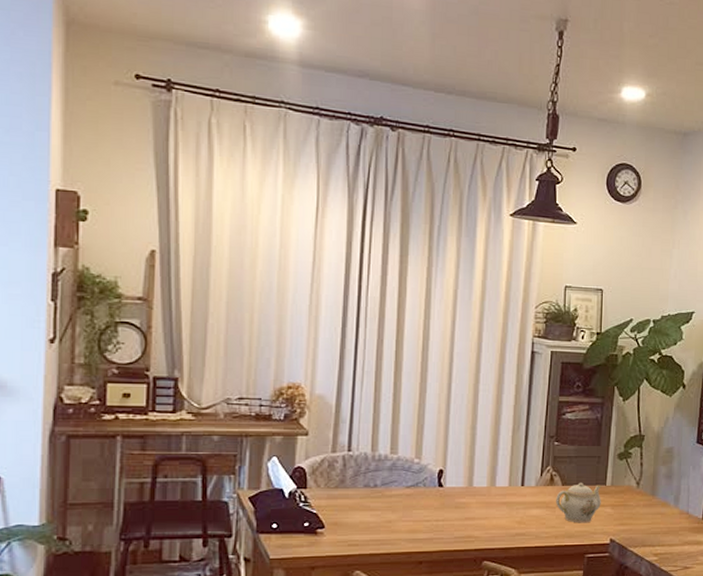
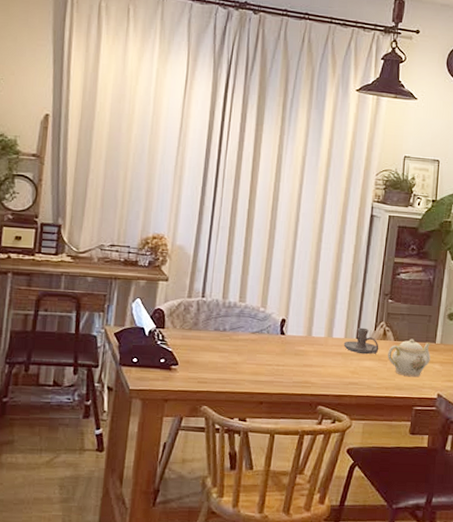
candle holder: none [508,474,546,503] -> present [343,327,379,355]

